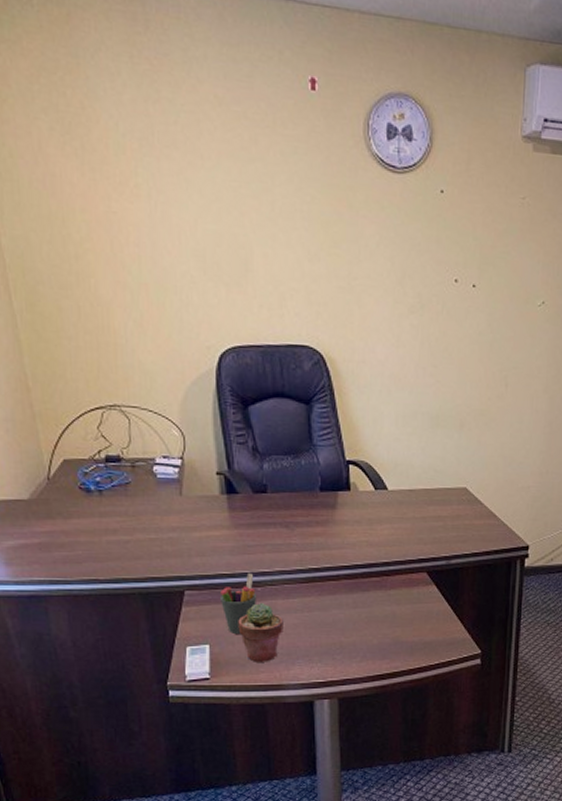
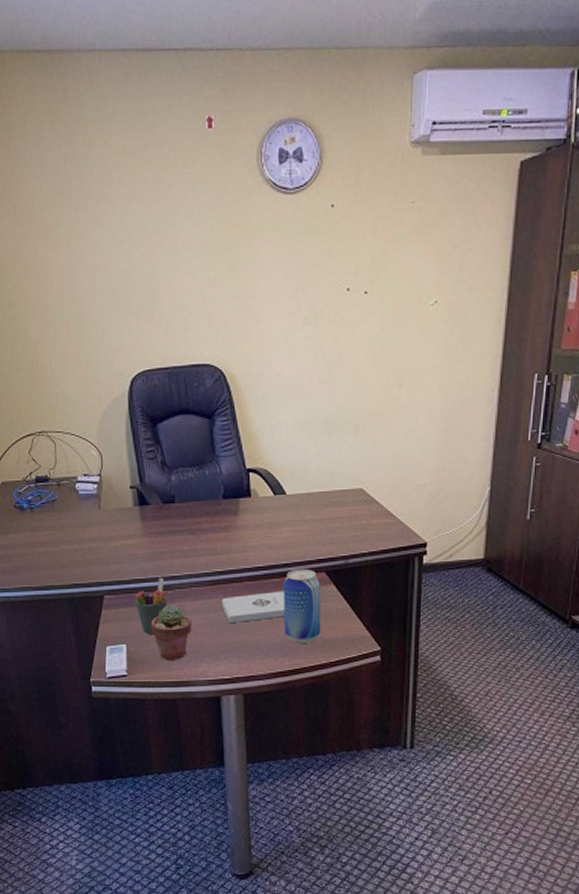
notepad: none [316,590,385,624] -> present [221,591,286,624]
beer can: none [382,568,422,645] -> present [283,569,321,643]

